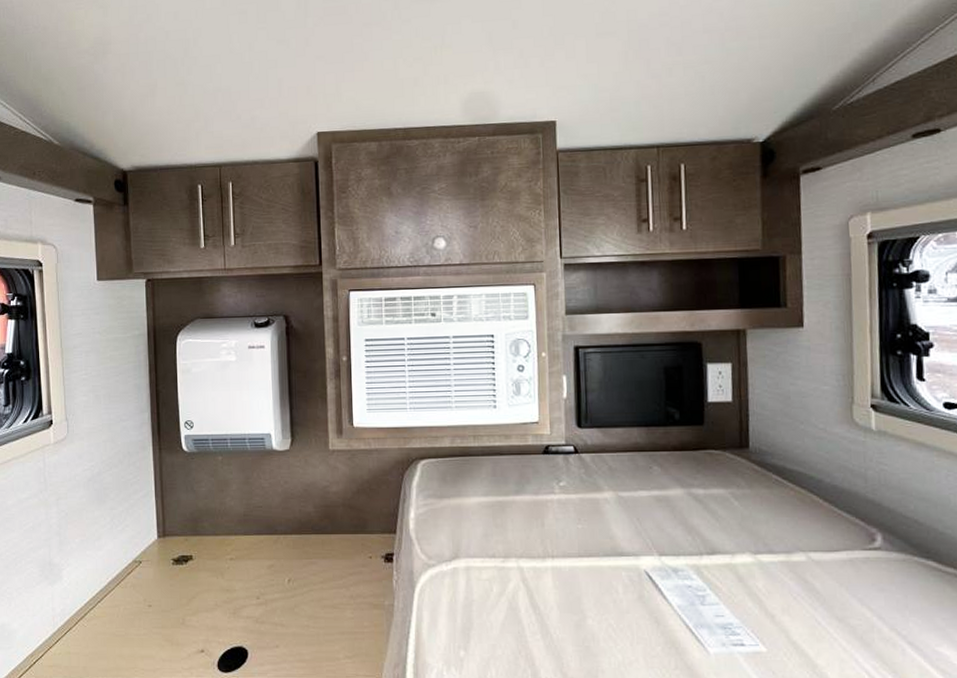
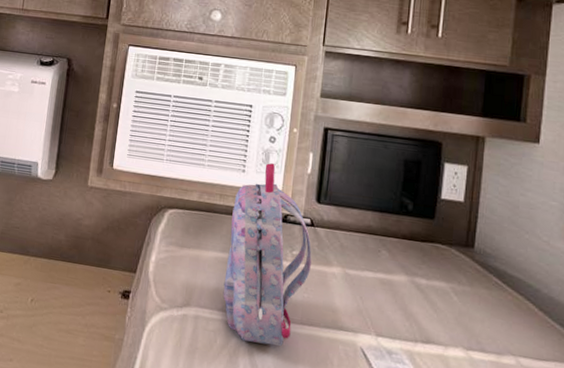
backpack: none [489,394,581,584] -> present [223,163,312,347]

